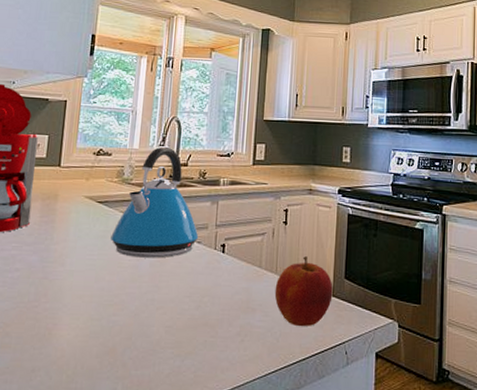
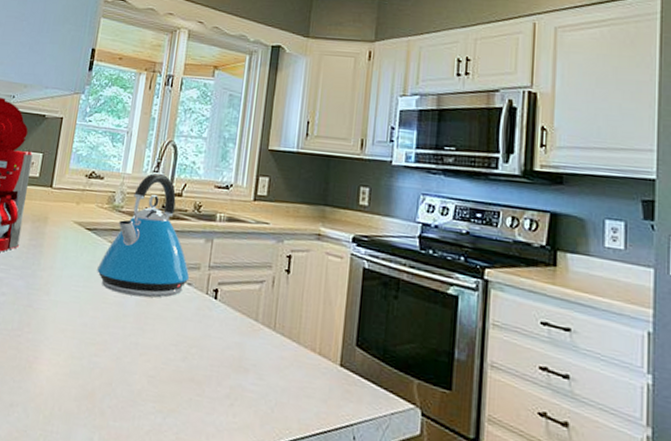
apple: present [274,256,333,327] -> none [271,313,342,399]

